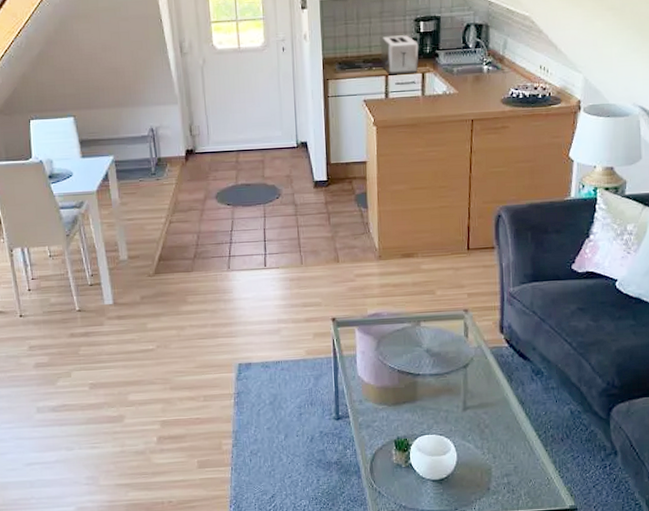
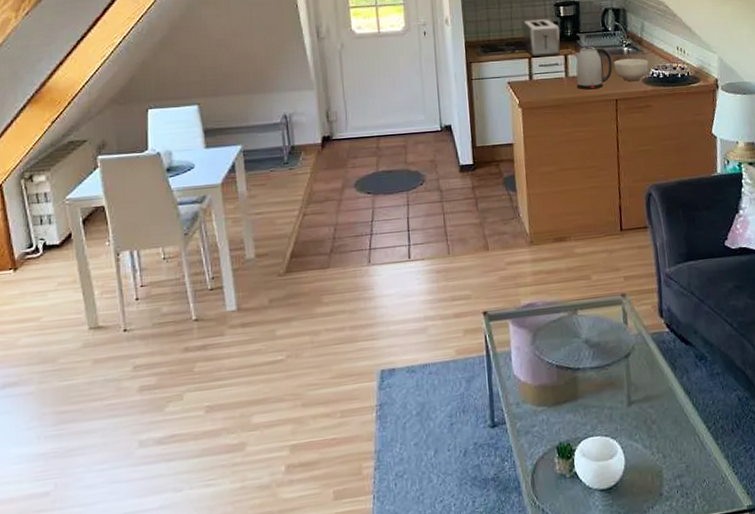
kettle: none [432,63,471,109] -> present [575,46,613,90]
bowl: none [473,77,509,102] -> present [614,58,649,82]

